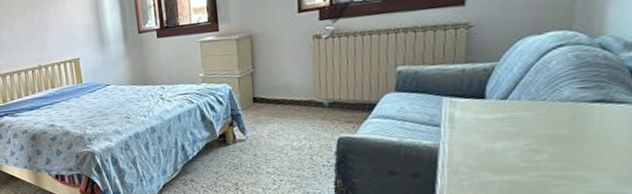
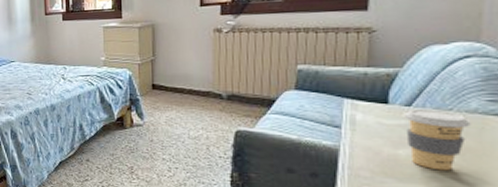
coffee cup: none [499,101,564,160] -> present [403,110,471,171]

